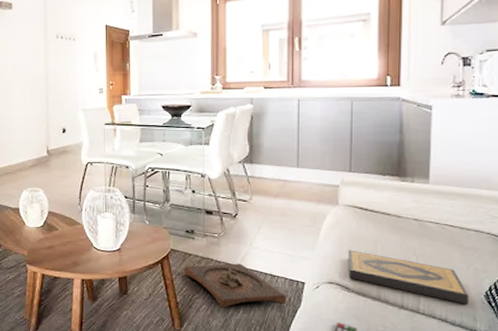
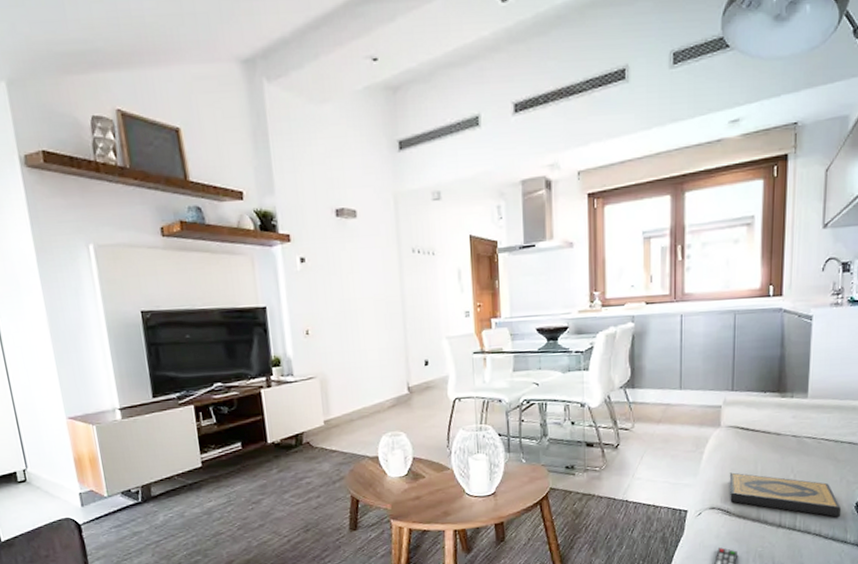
wooden tray: present [184,263,286,308] -> none [564,497,669,546]

